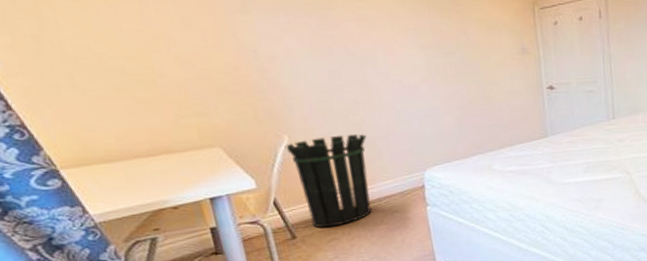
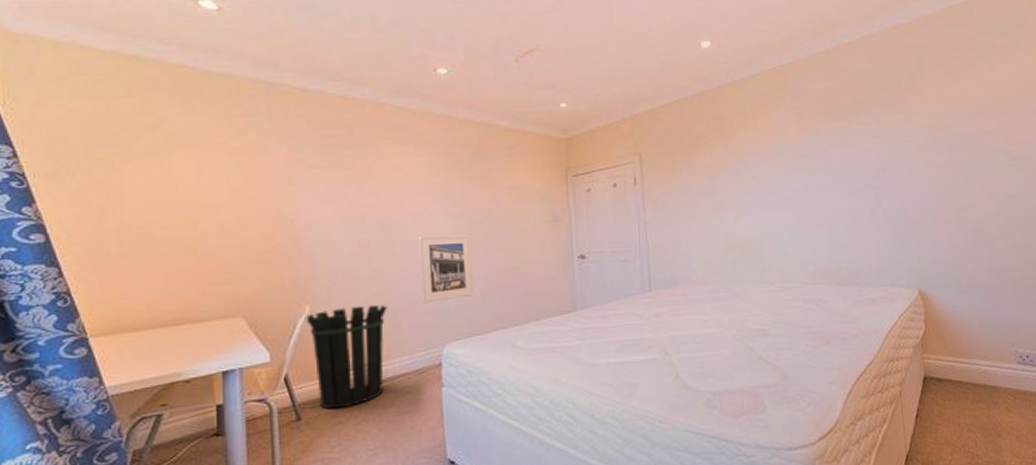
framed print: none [390,66,451,132] -> present [419,234,475,304]

